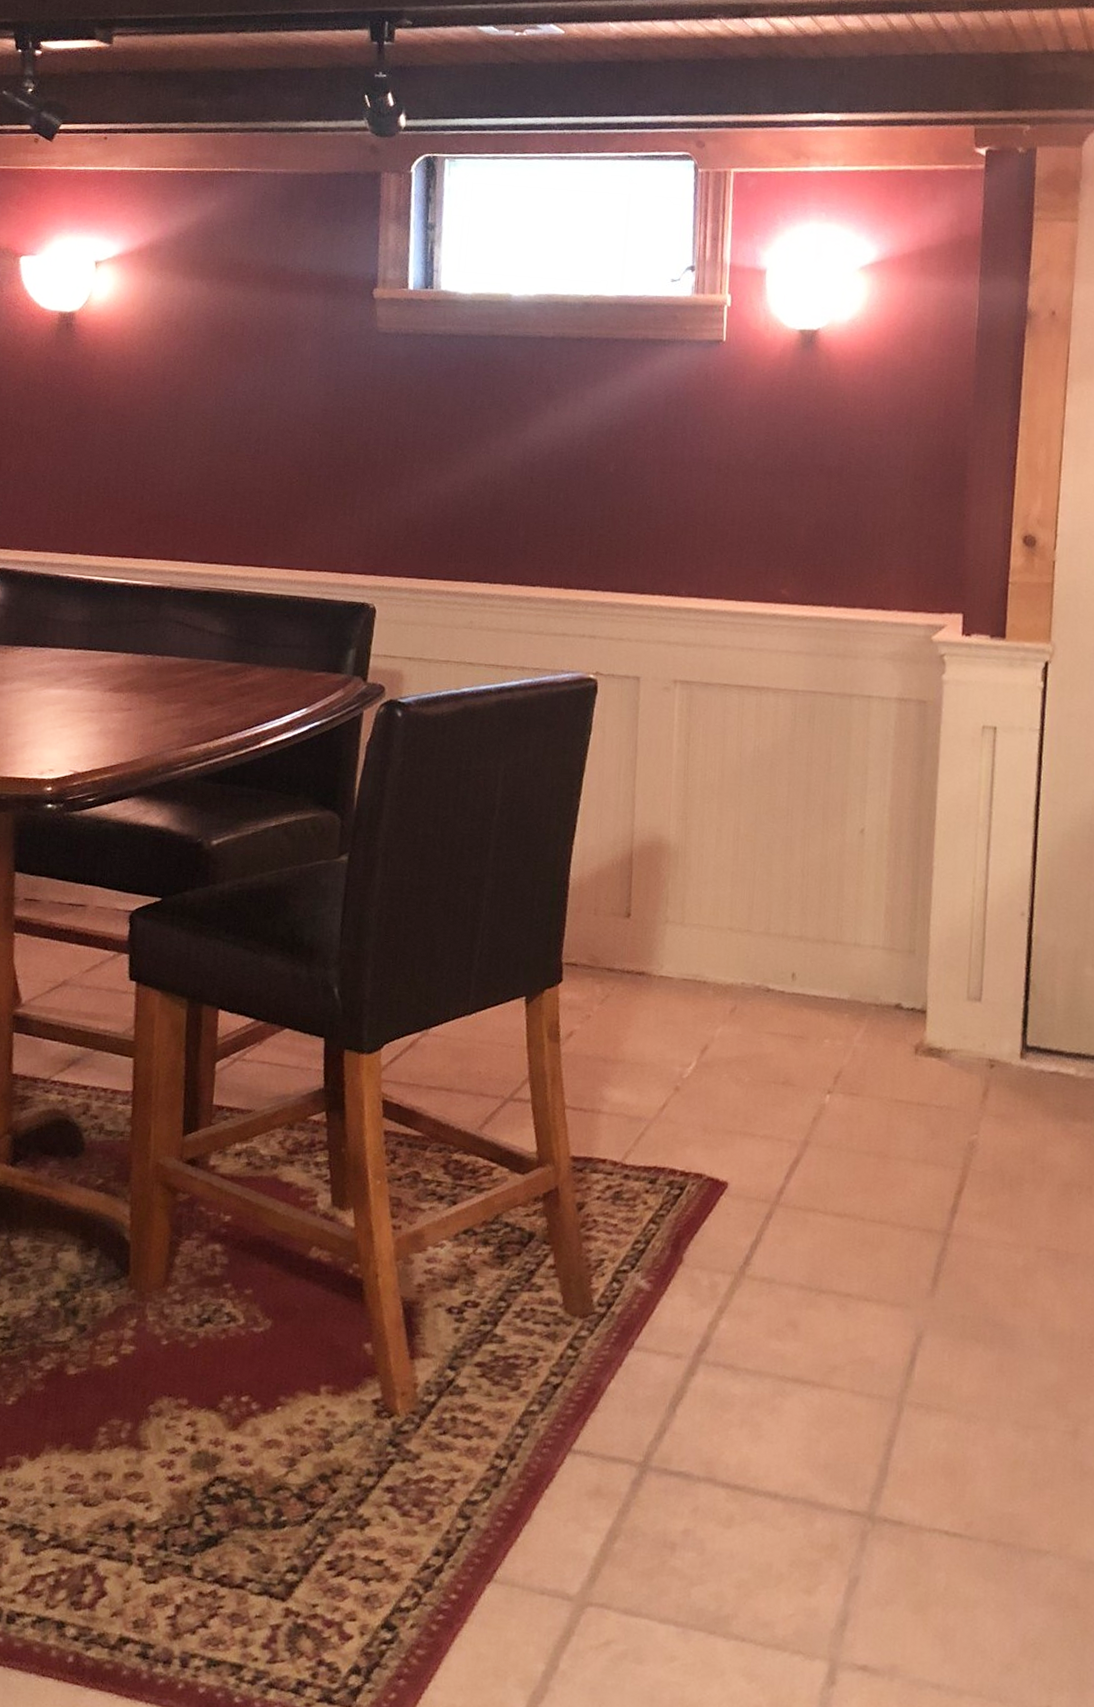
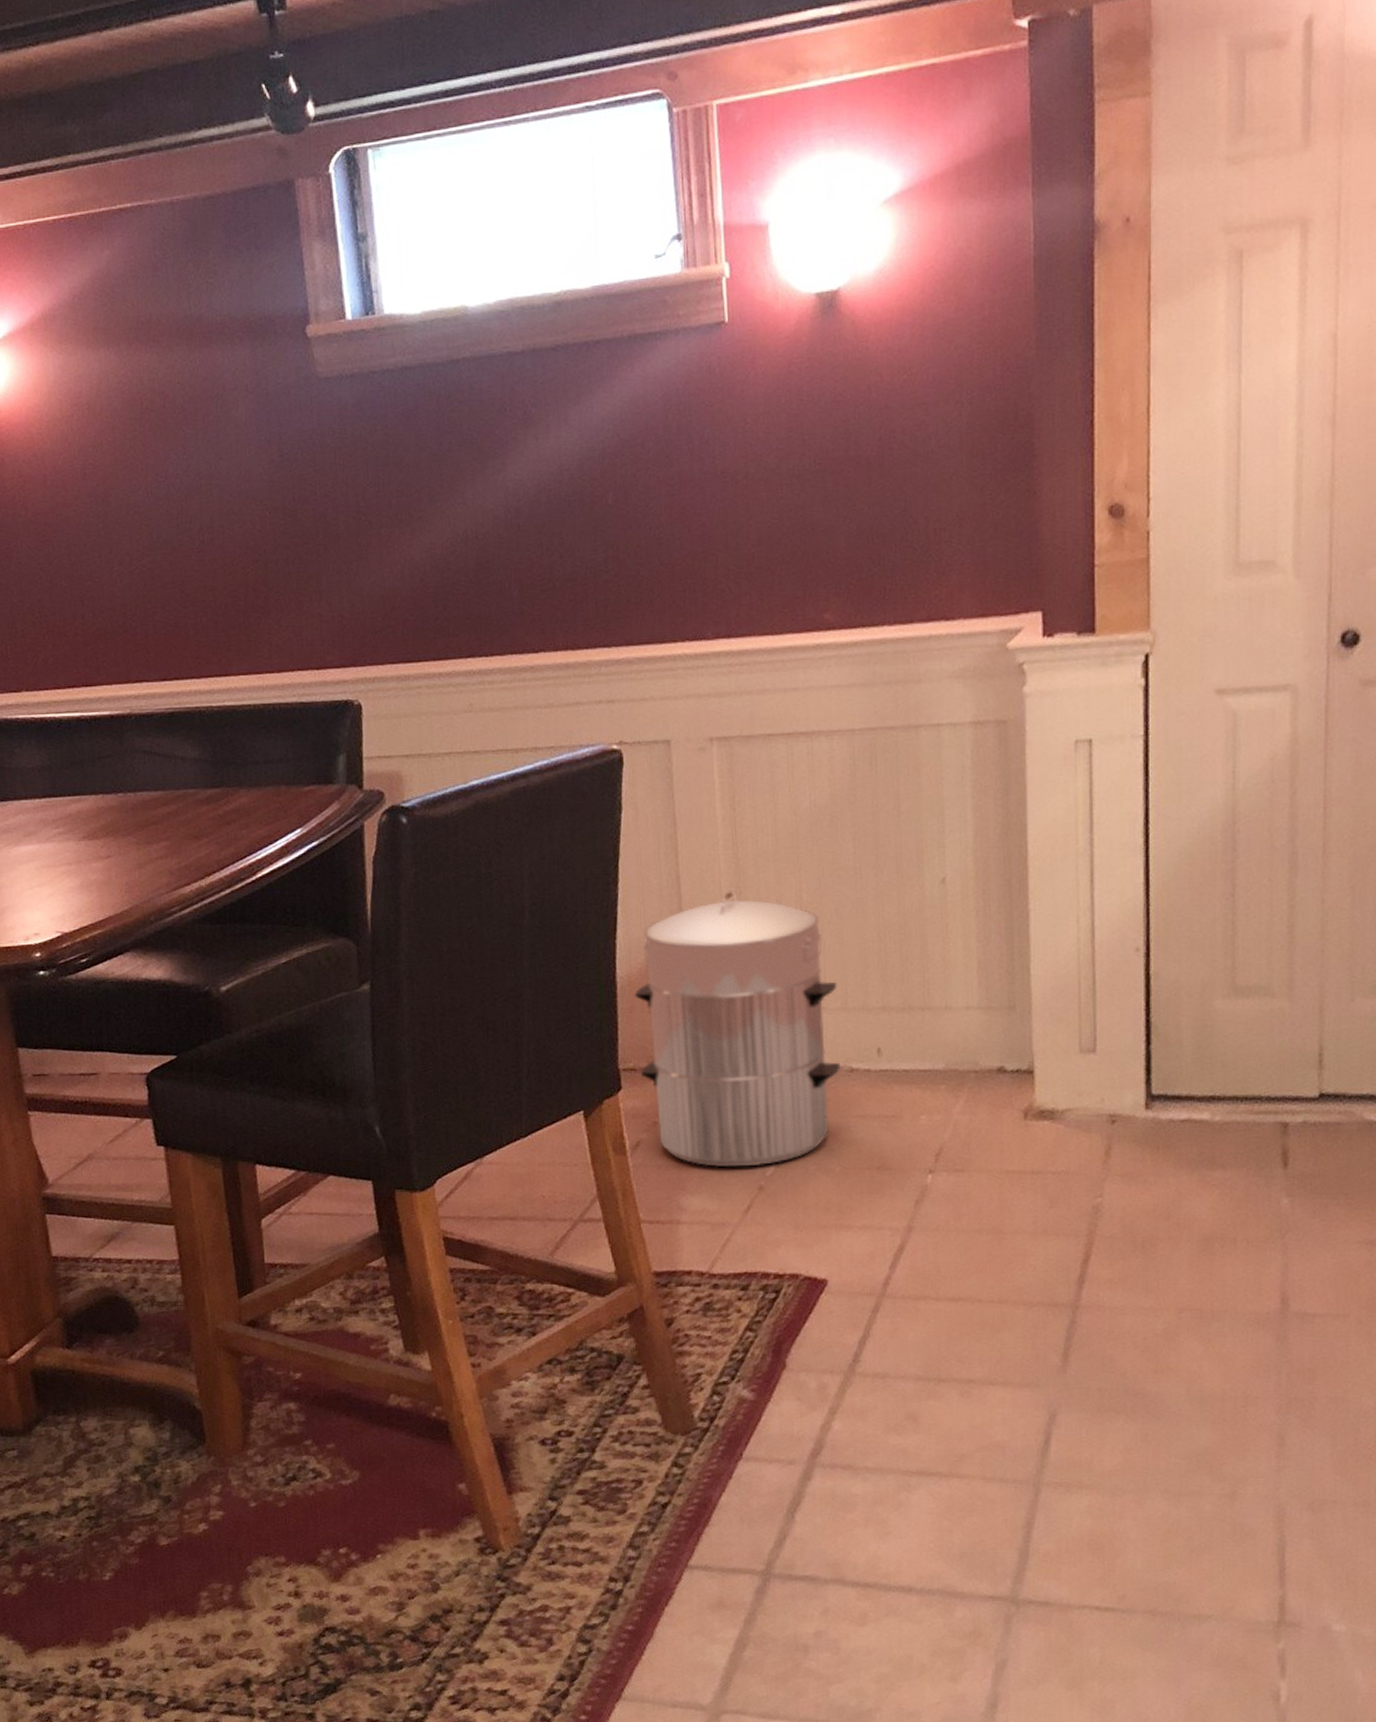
waste bin: none [581,815,763,1068] -> present [635,891,840,1168]

